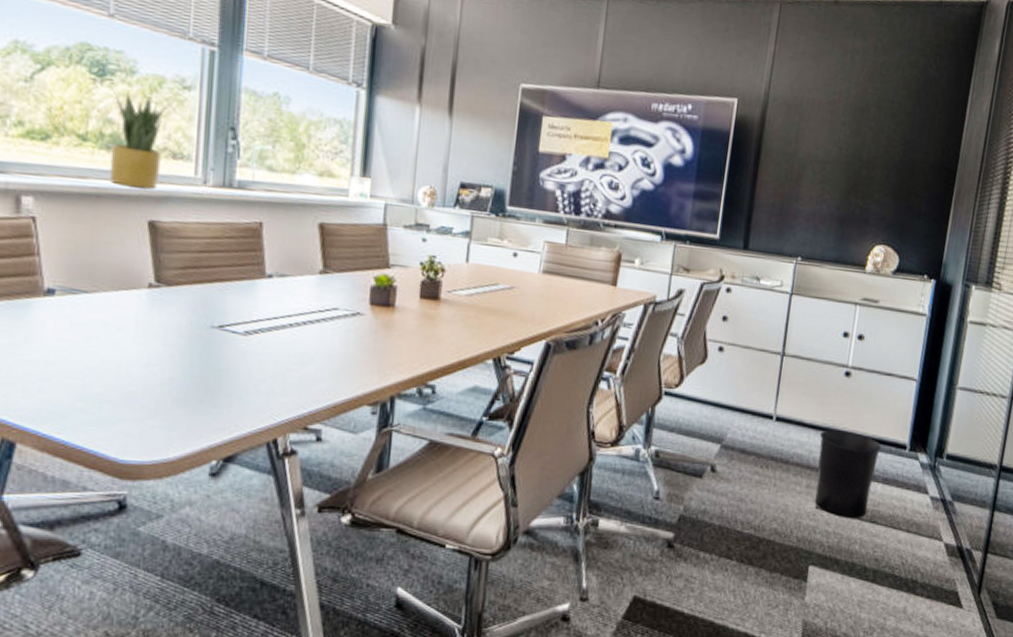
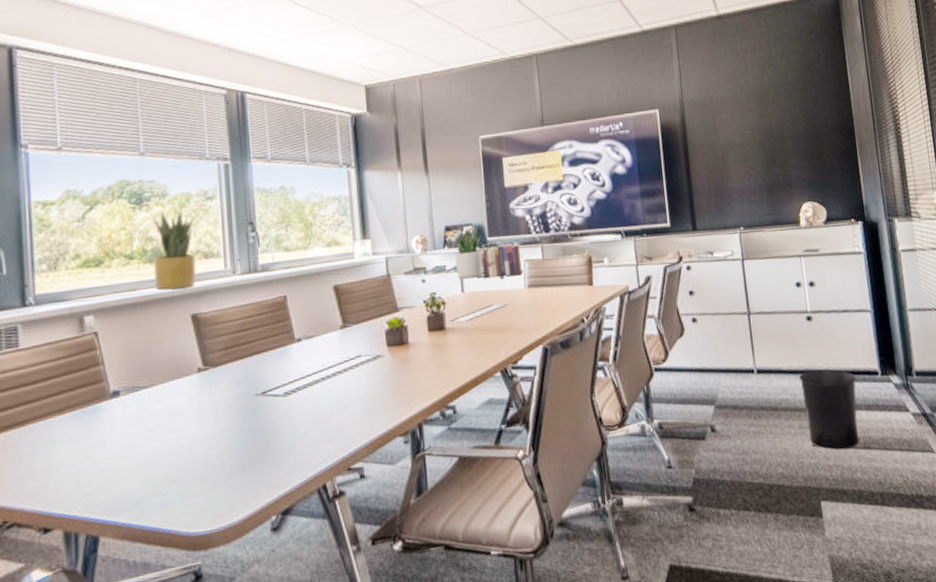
planter: none [464,188,500,250] -> present [454,225,484,280]
books: none [493,217,543,258] -> present [481,243,522,279]

